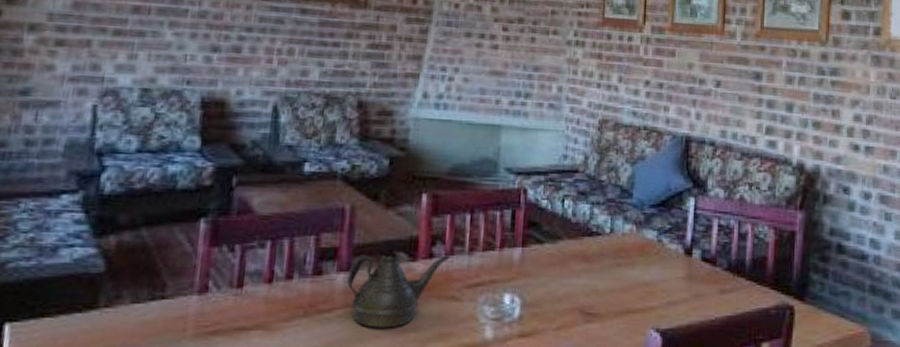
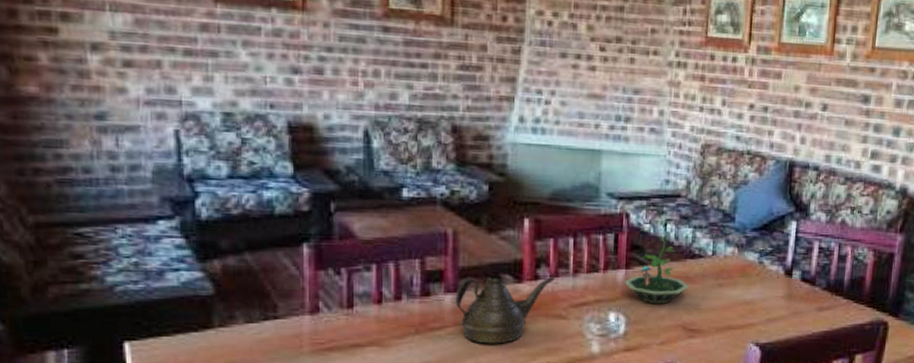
terrarium: none [519,213,587,286] -> present [623,237,689,305]

